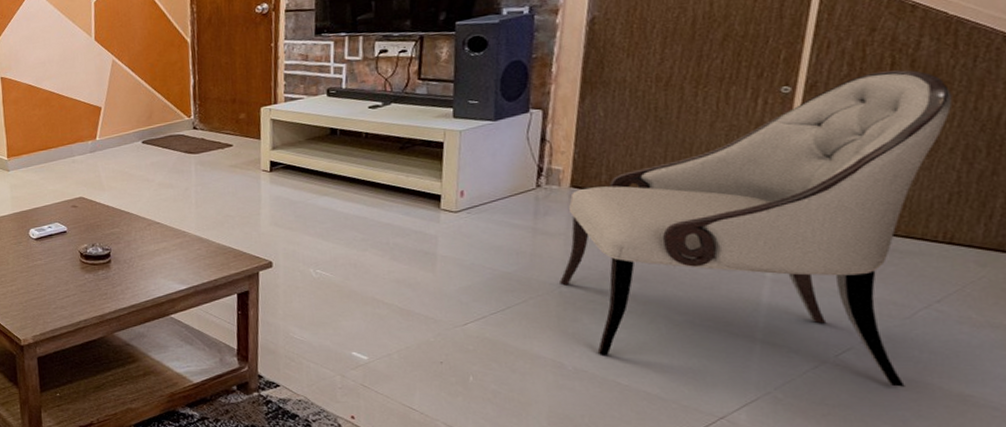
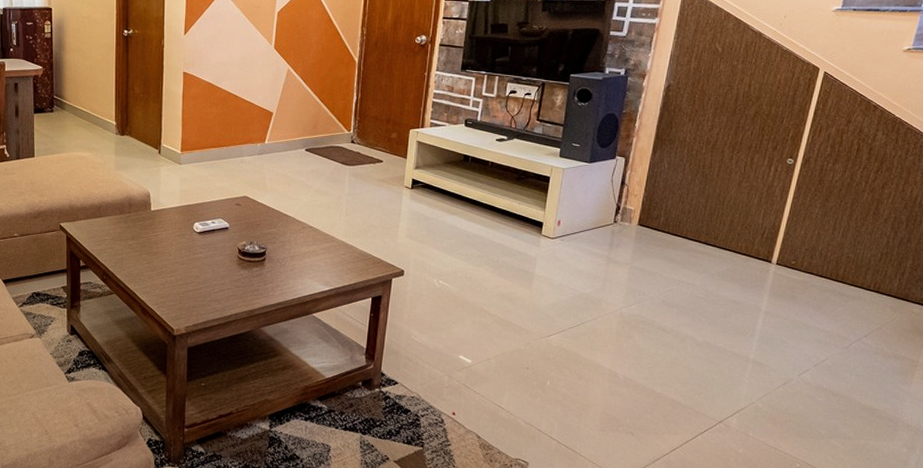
armchair: present [560,70,953,387] -> none [622,155,891,401]

